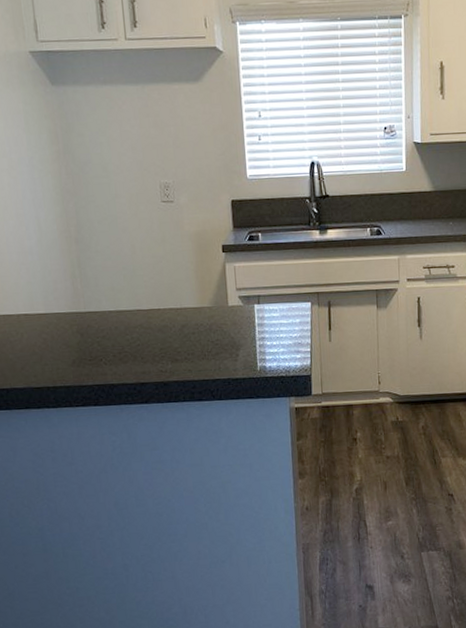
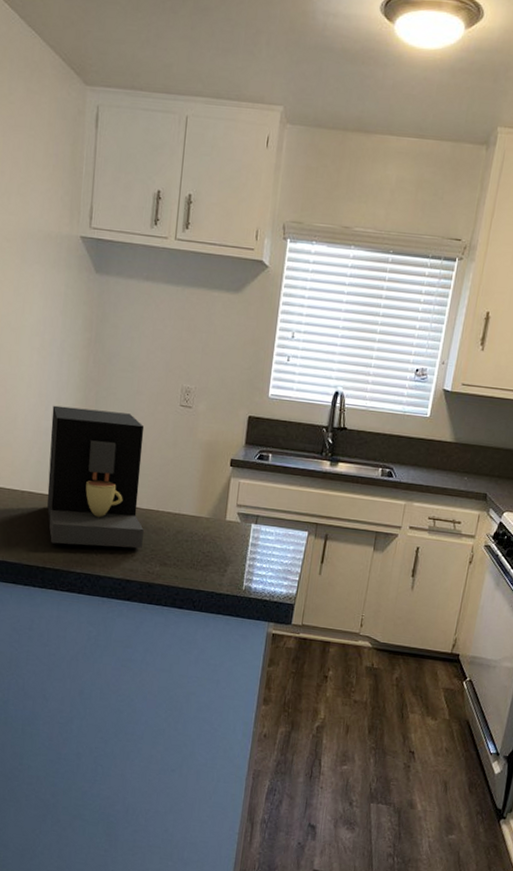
coffee maker: none [33,218,150,361] -> present [47,405,145,548]

